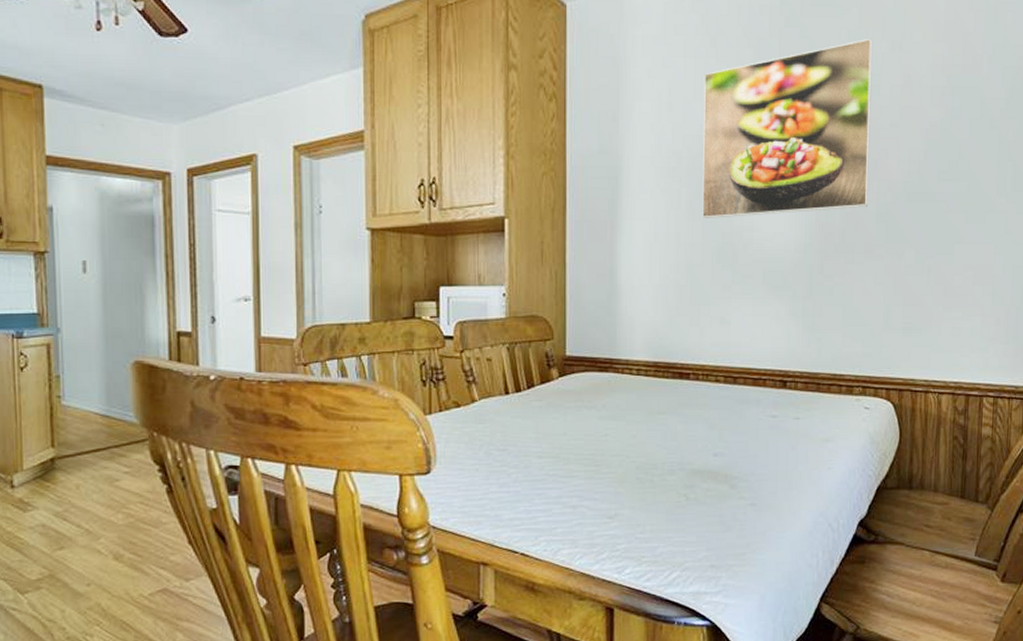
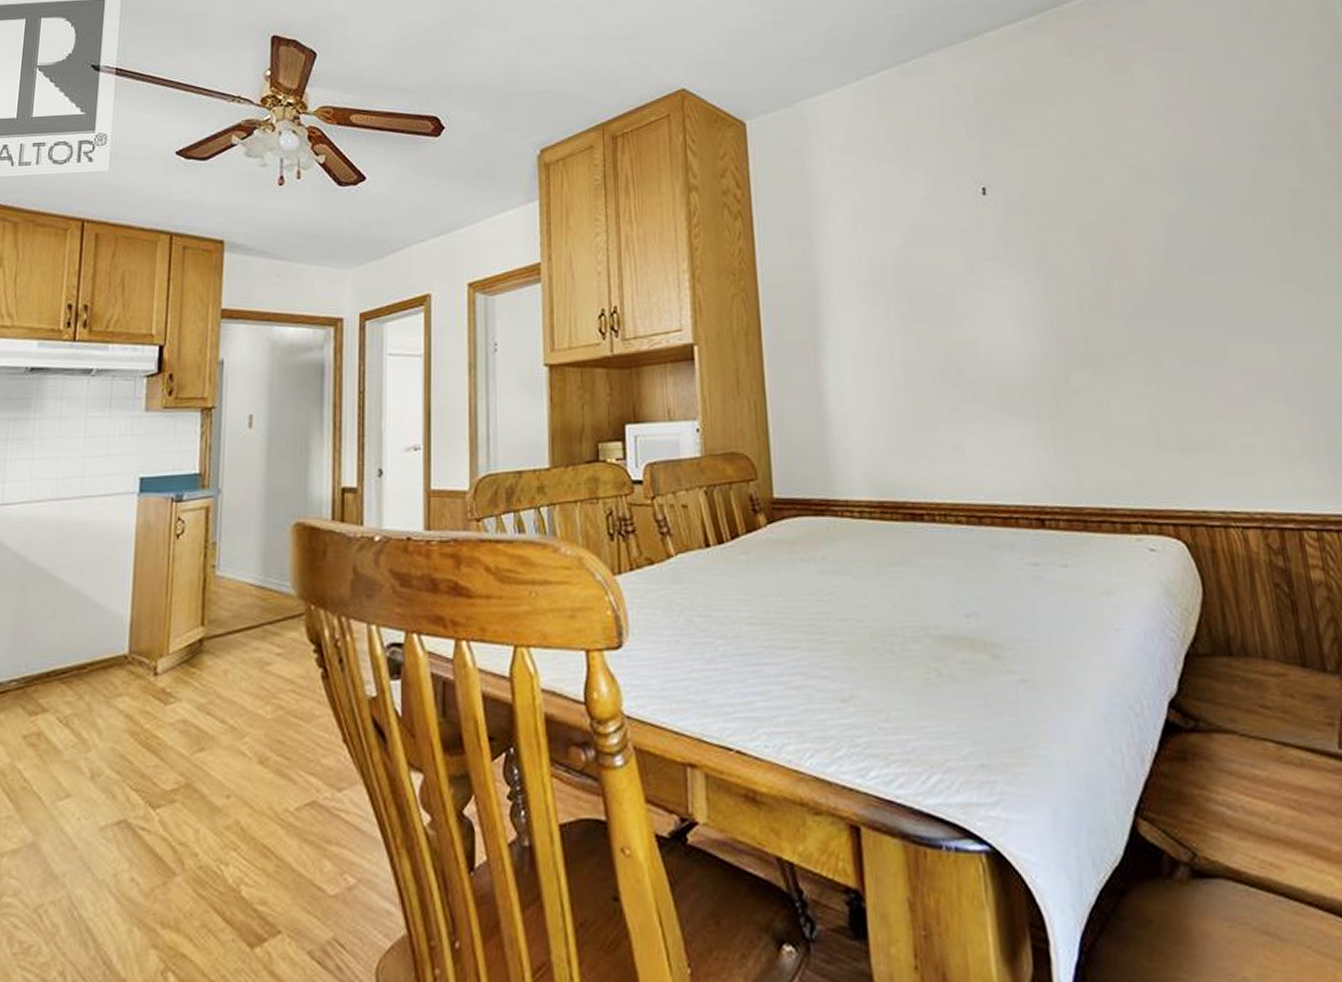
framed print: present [702,38,873,218] -> none [900,130,1110,333]

